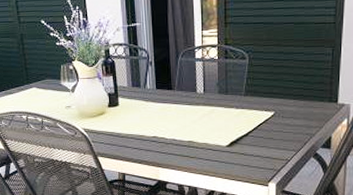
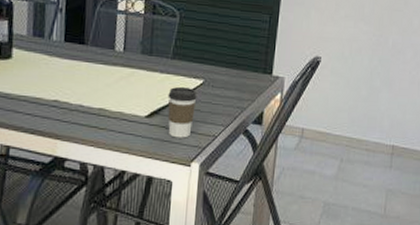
coffee cup: none [244,119,269,163] -> present [167,86,197,138]

